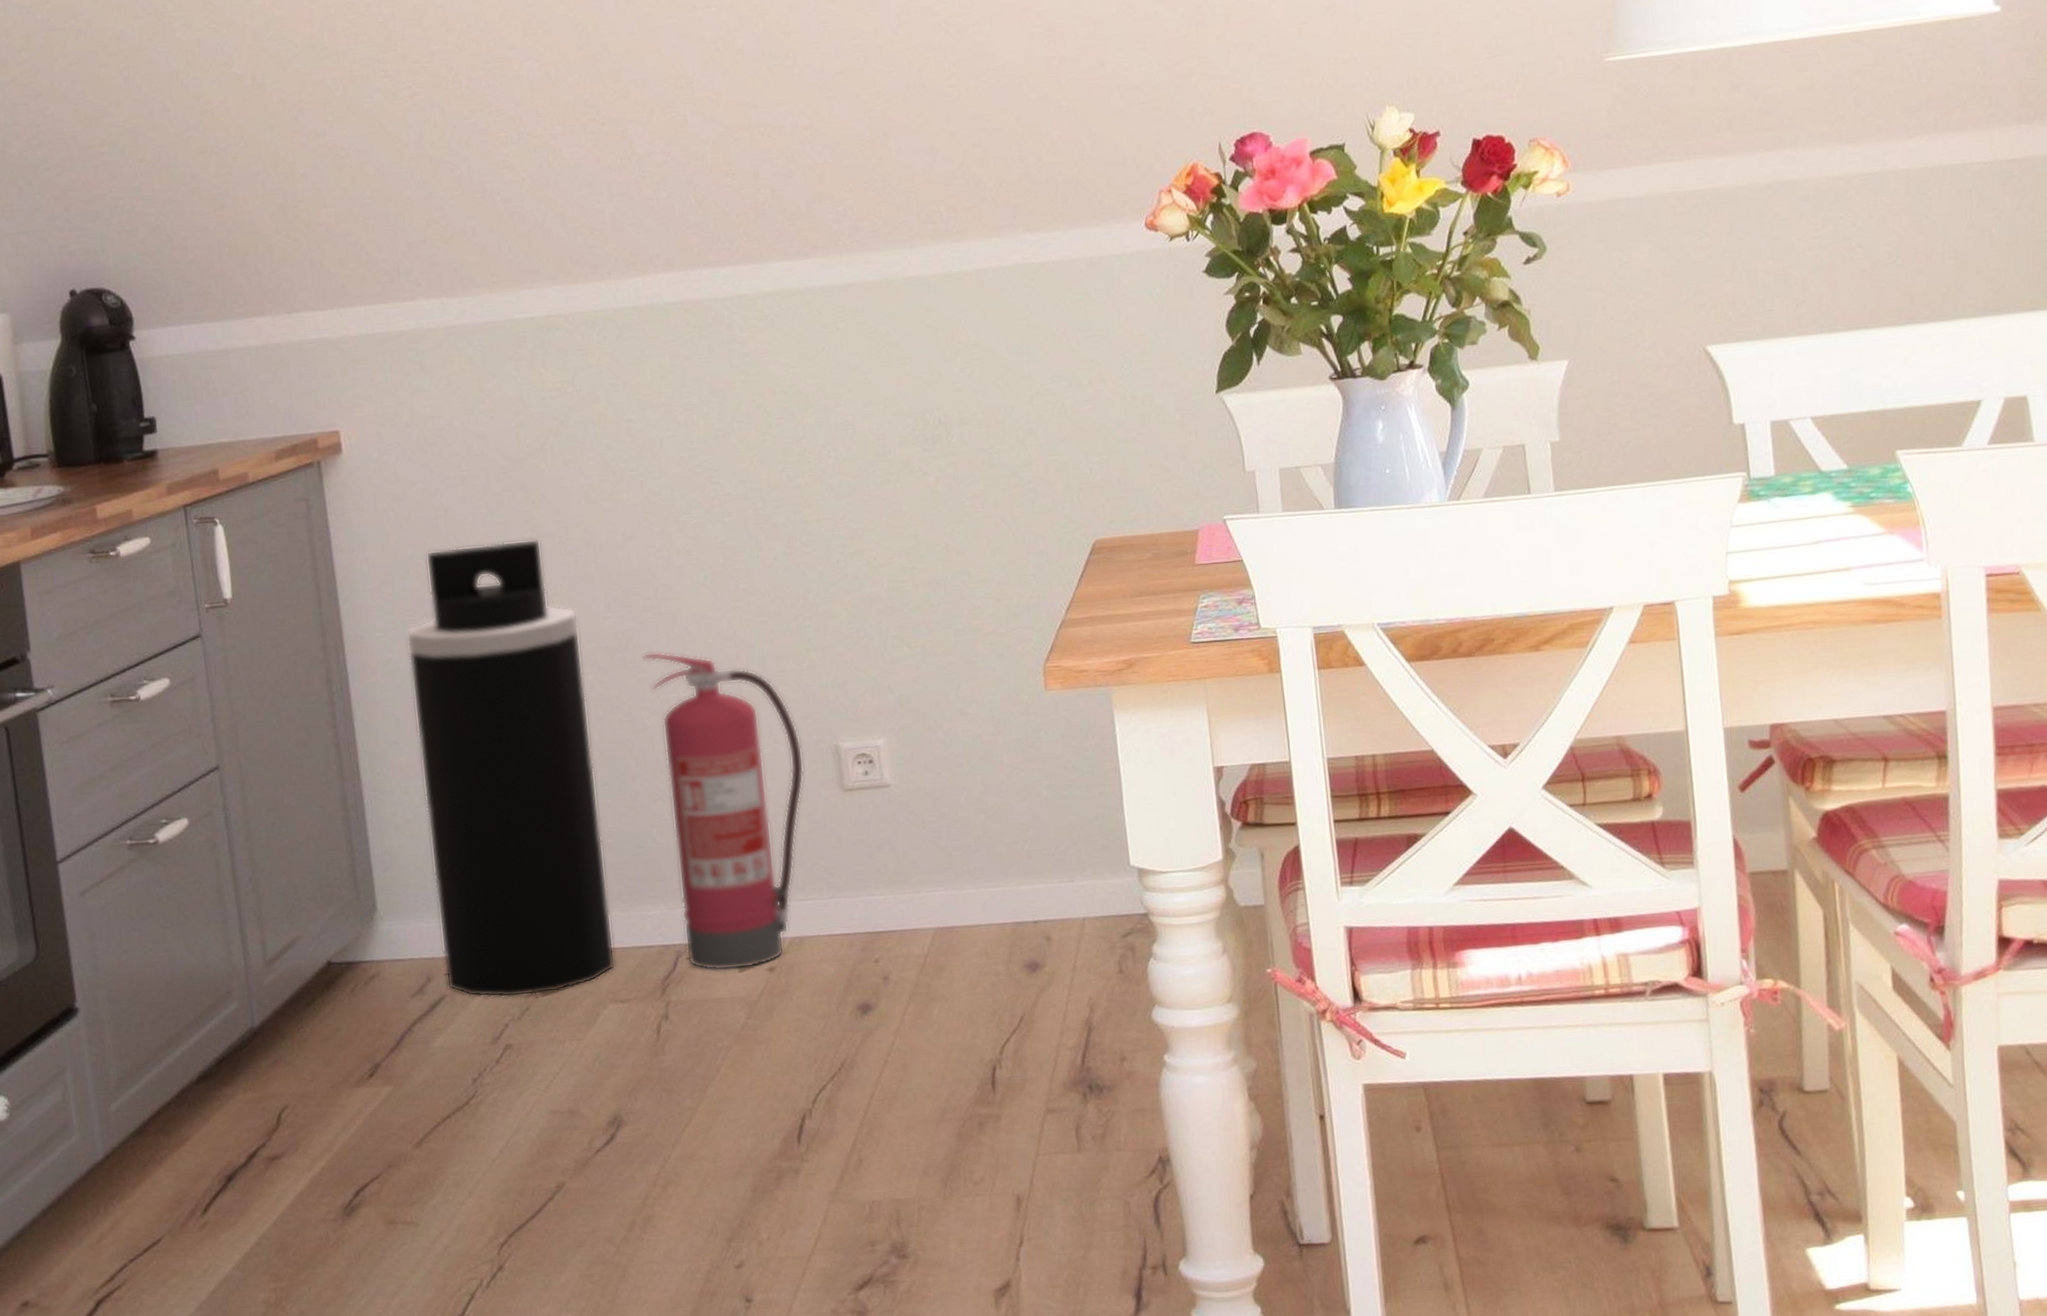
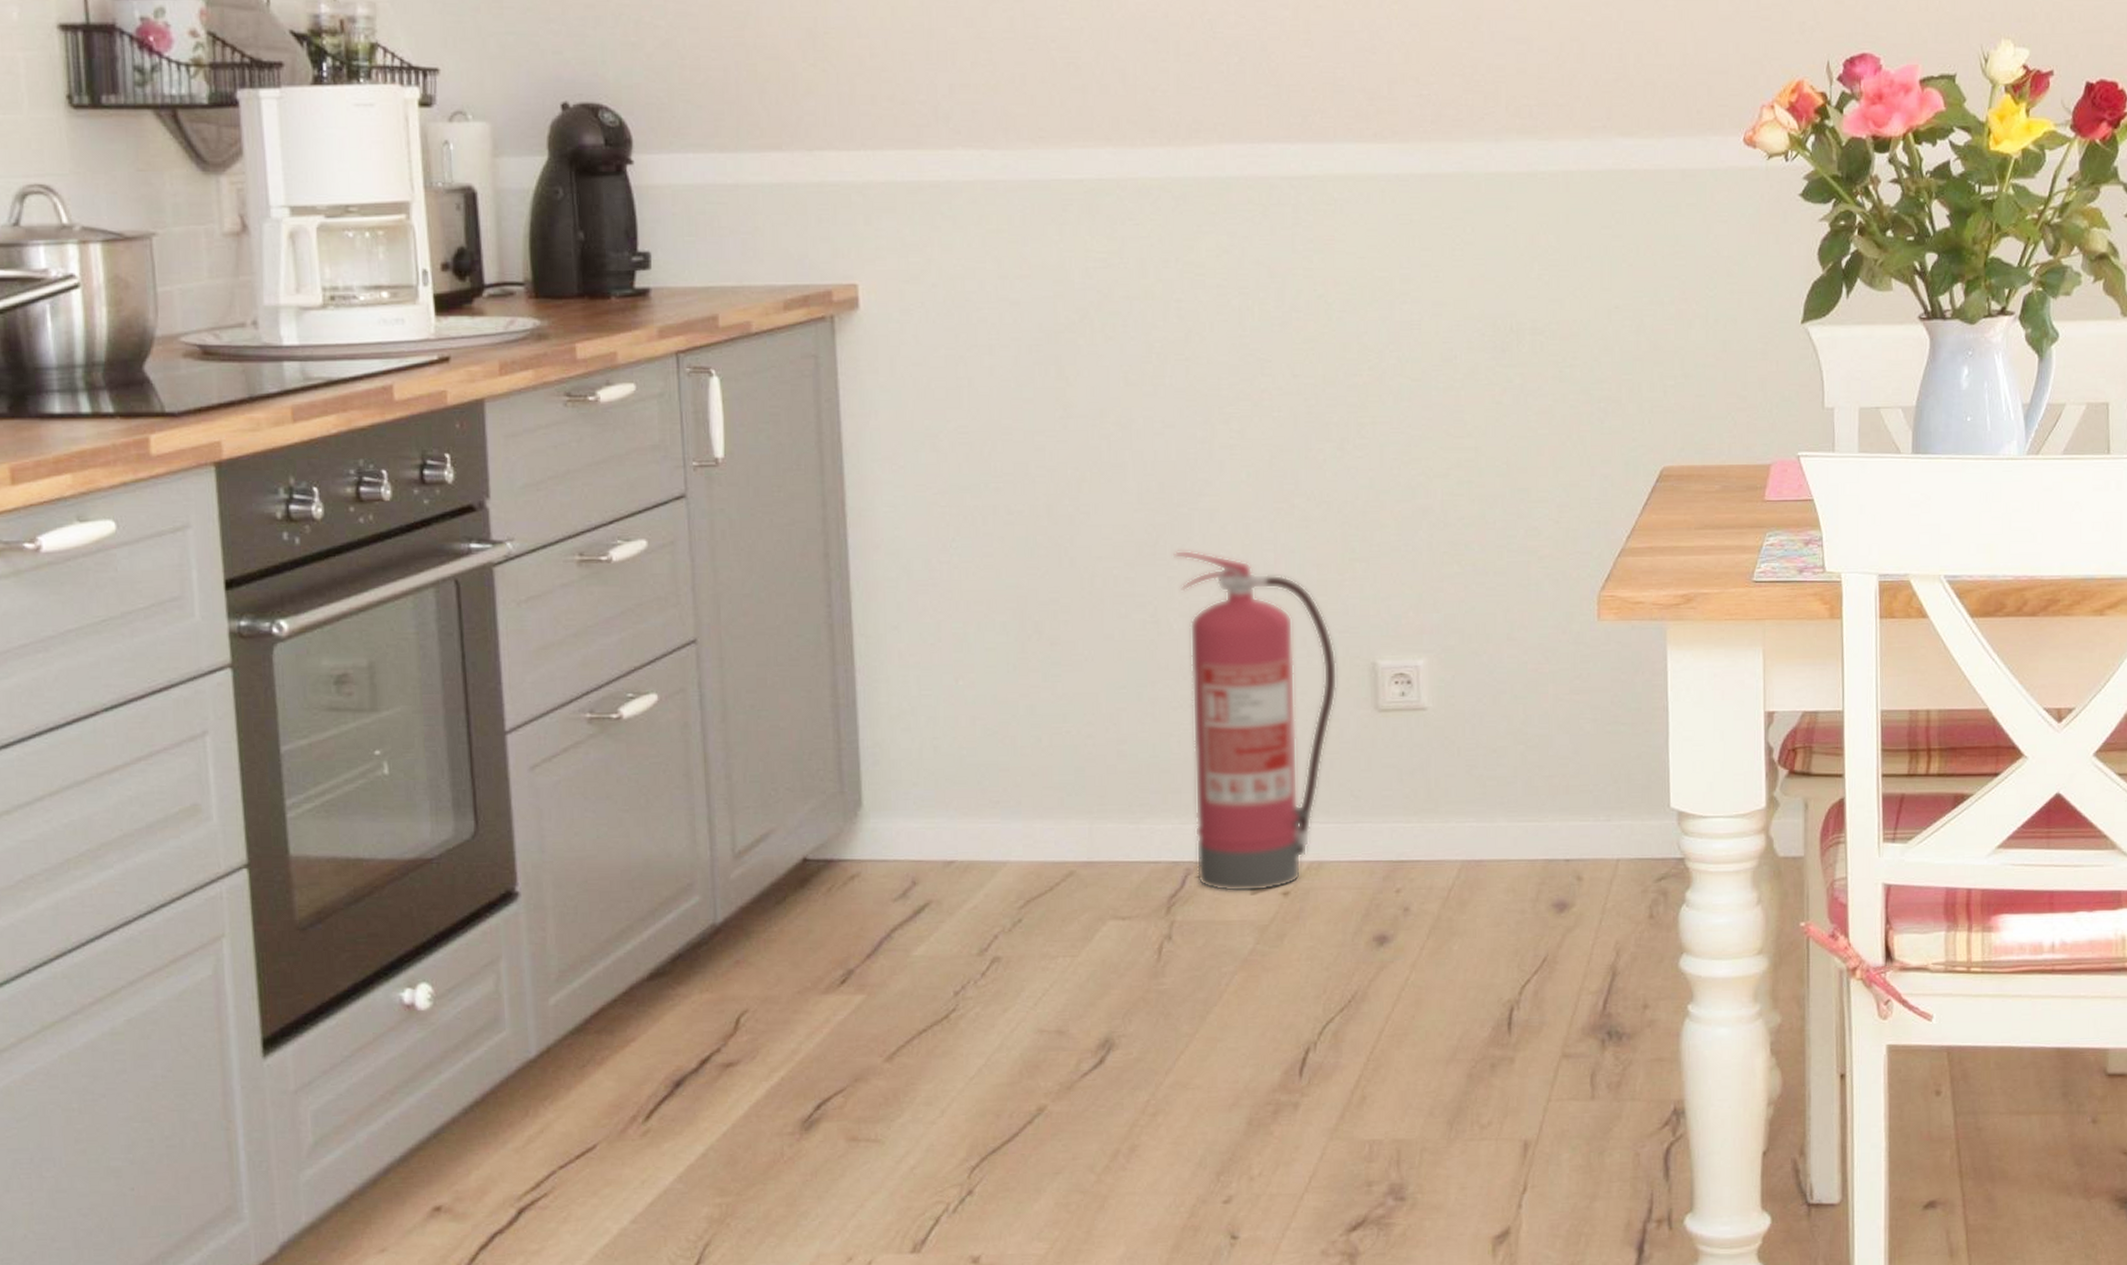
trash can: present [406,539,616,998] -> none [916,419,1119,908]

